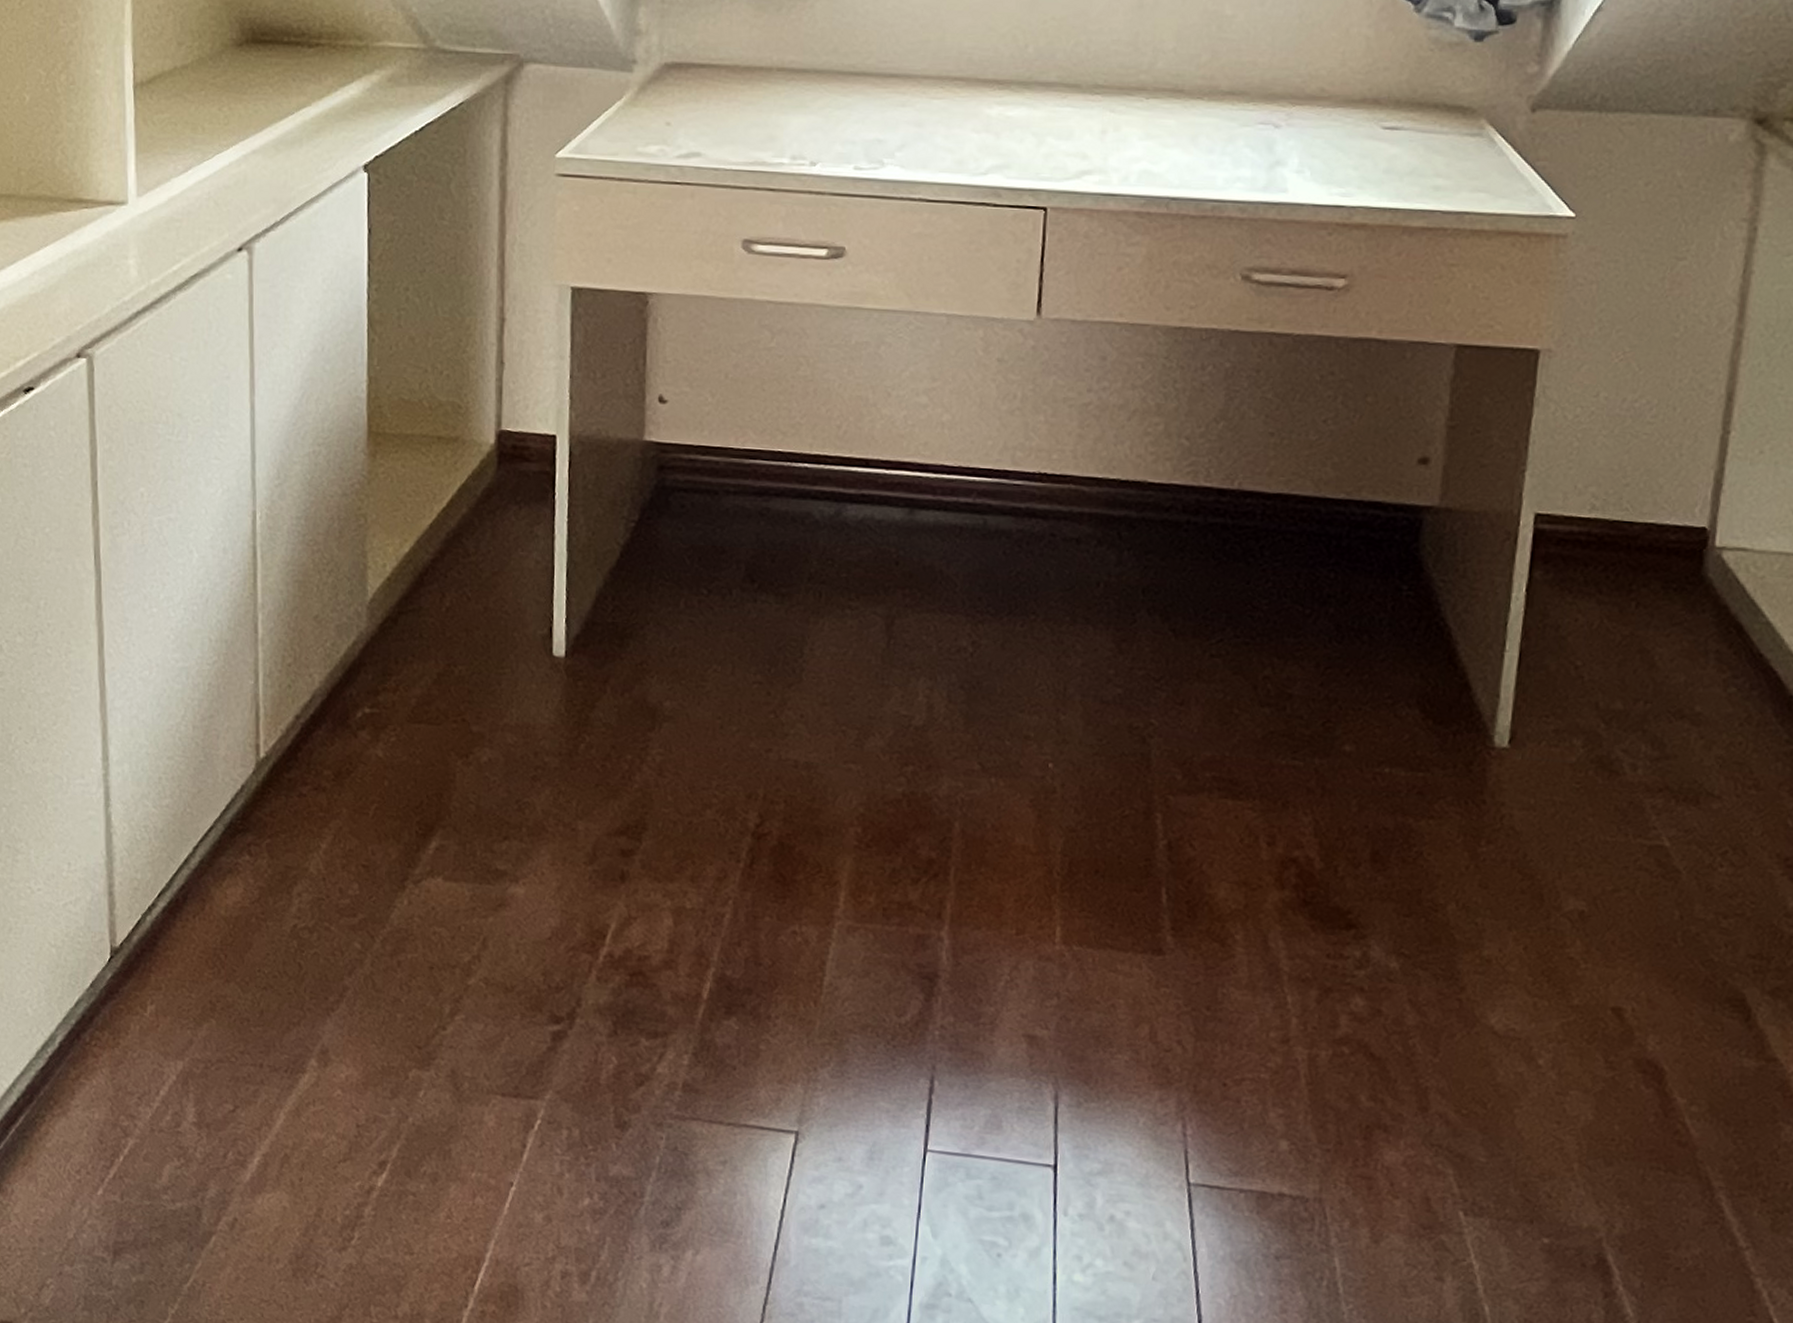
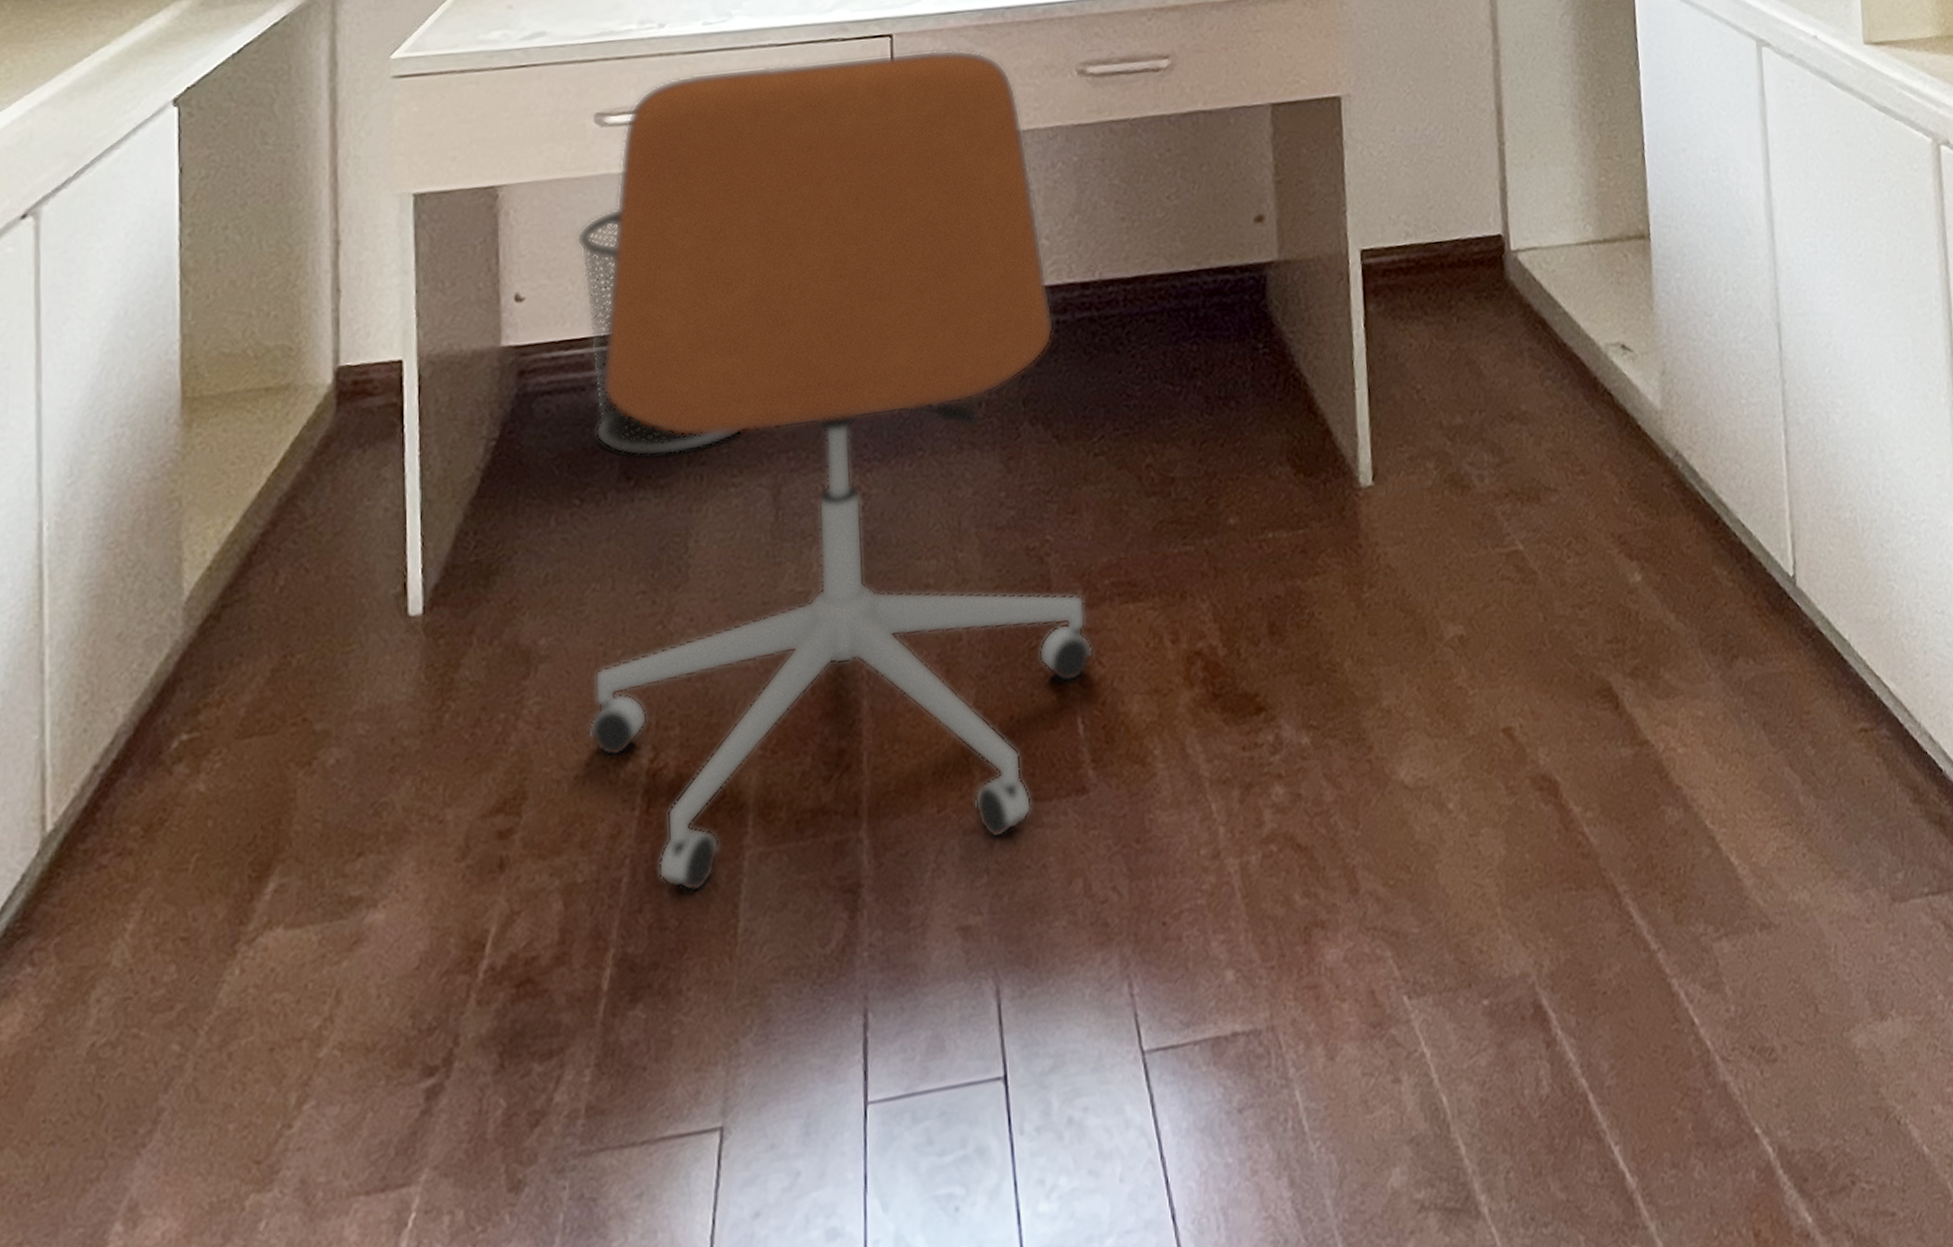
office chair: none [703,216,1186,971] -> present [588,49,1094,893]
waste bin: none [718,333,864,570] -> present [576,209,744,457]

